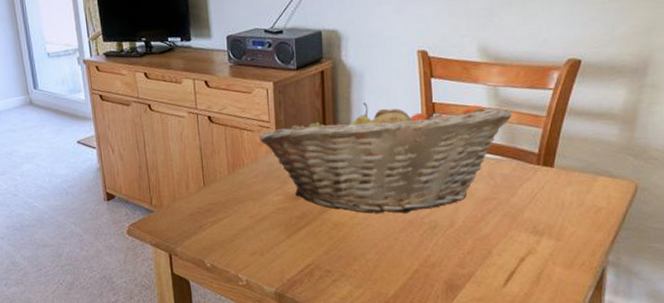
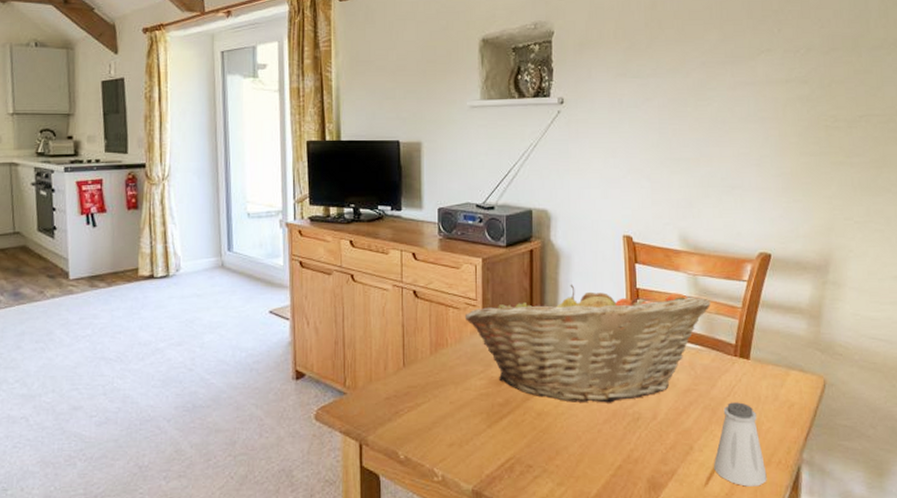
saltshaker: none [513,209,569,287] -> present [714,402,767,487]

